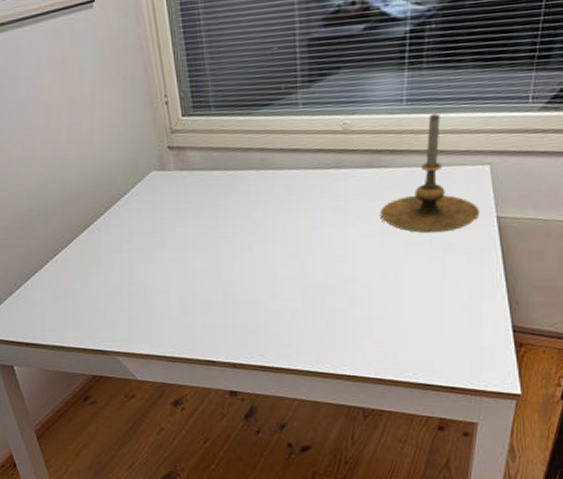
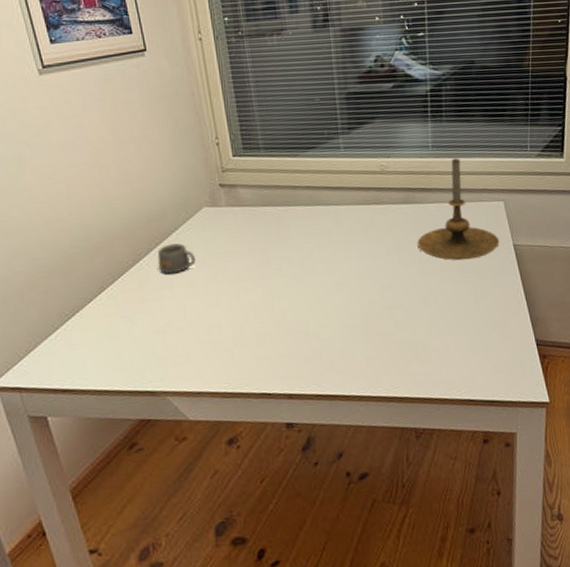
mug: none [107,208,144,239] -> present [157,243,195,274]

